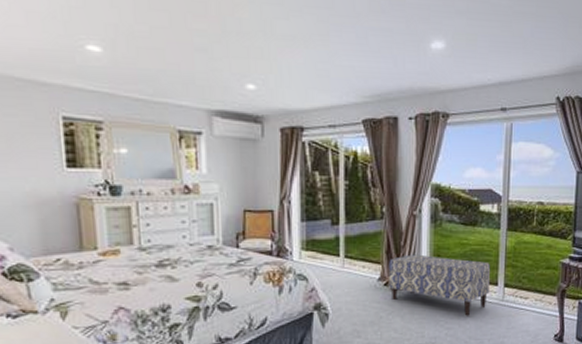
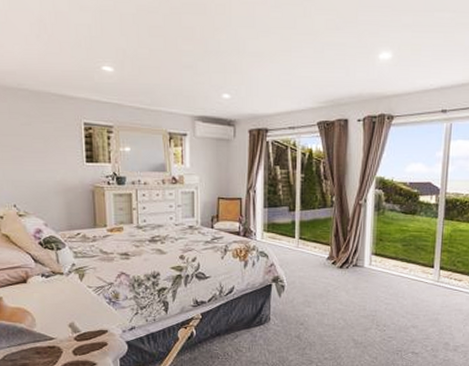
bench: present [389,254,491,316] -> none [336,238,428,294]

